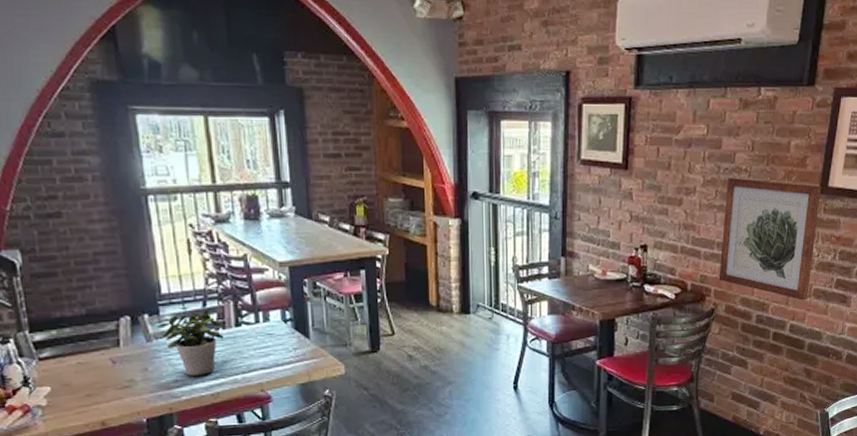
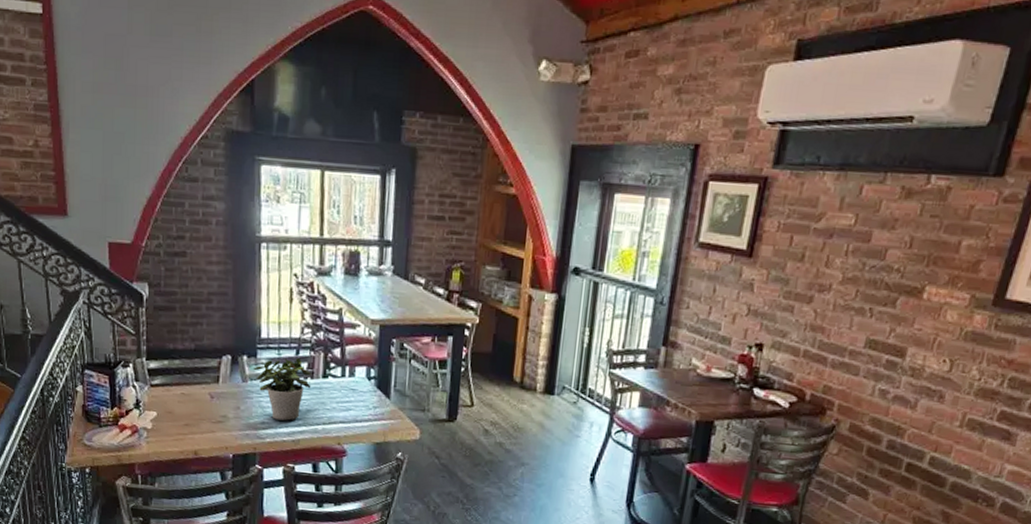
wall art: present [719,178,822,301] -> none [845,277,996,431]

